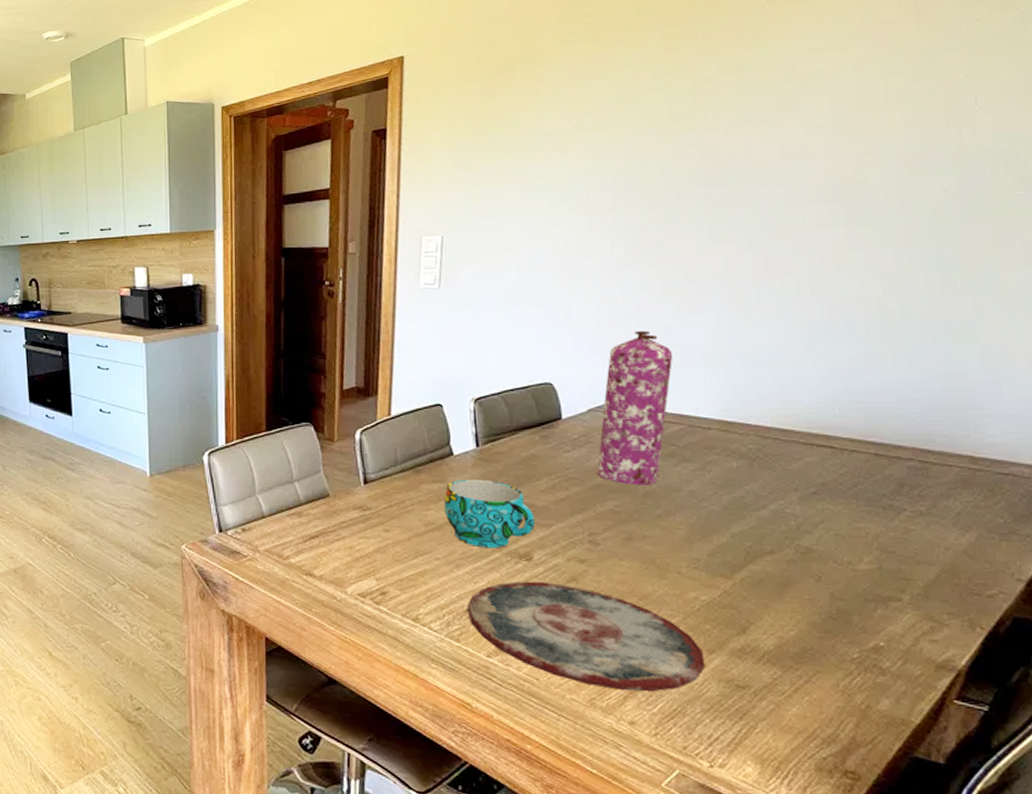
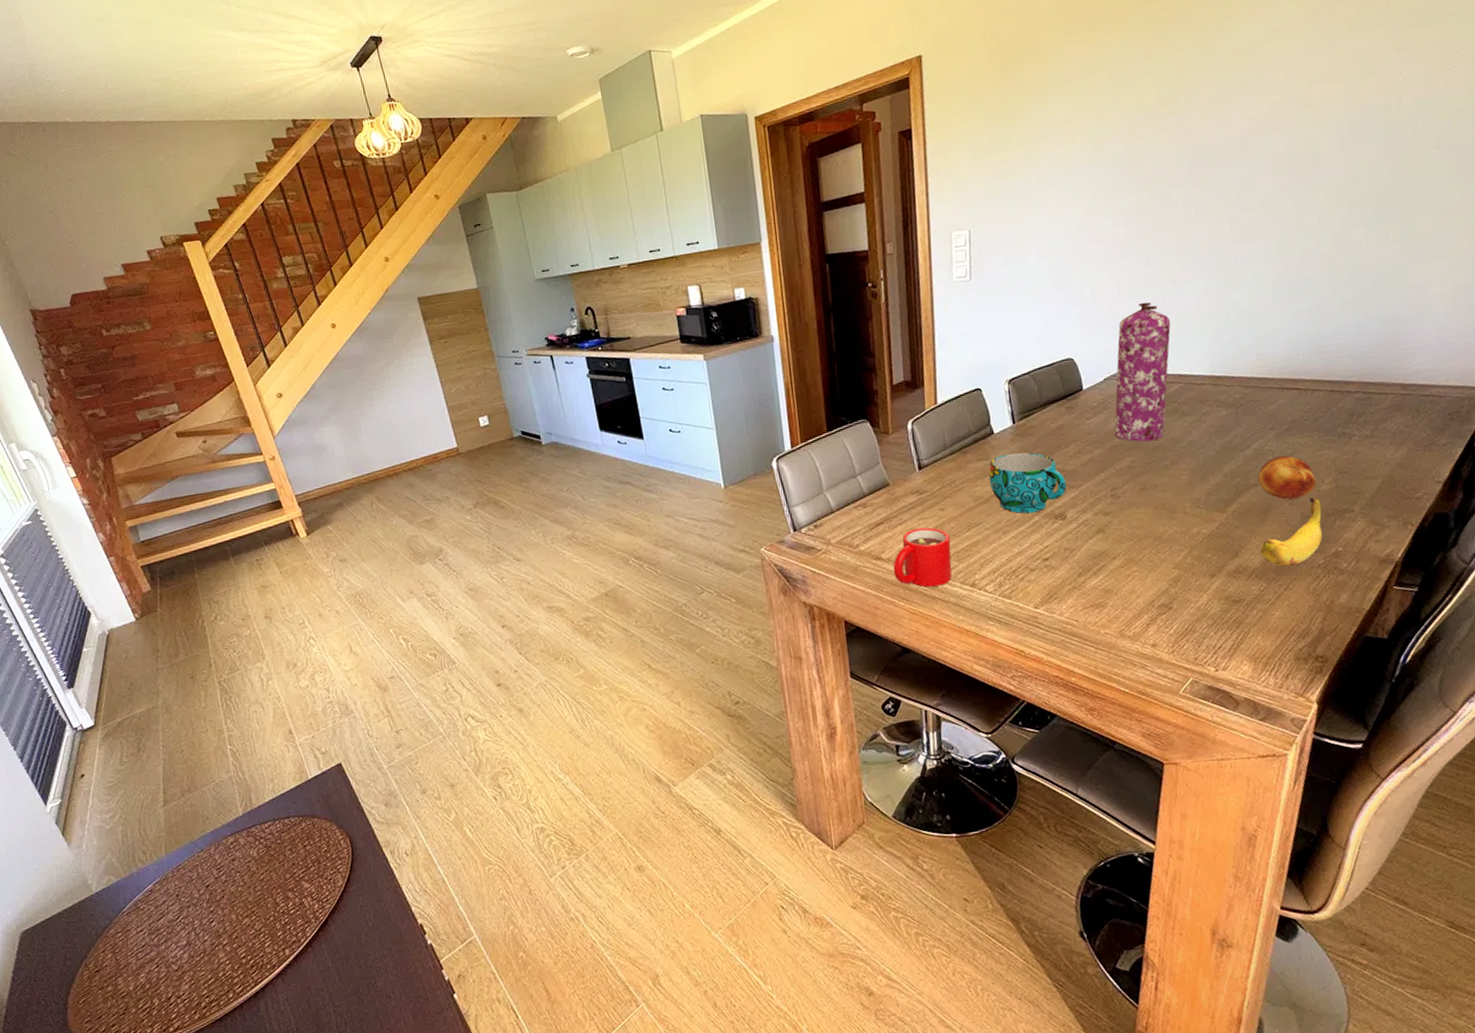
mug: none [325,548,394,615] -> present [893,527,952,587]
plate: present [467,581,706,692] -> none [1015,536,1209,620]
fruit: none [775,523,852,575] -> present [1257,455,1316,499]
banana: none [775,577,858,655] -> present [1260,497,1322,567]

